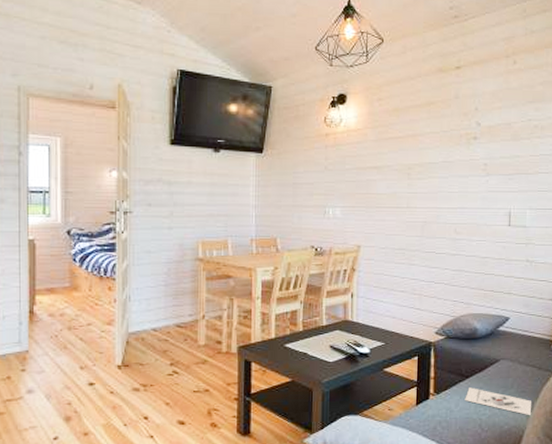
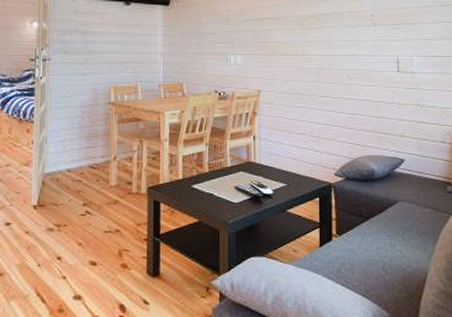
architectural model: present [465,387,532,416] -> none [367,229,433,258]

